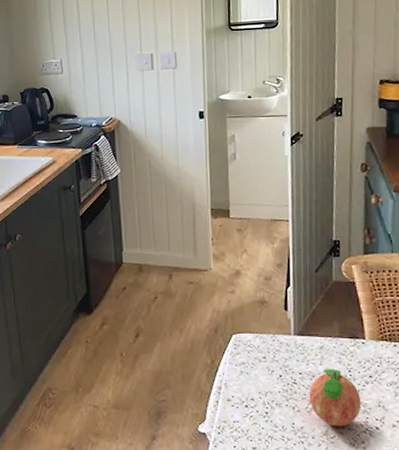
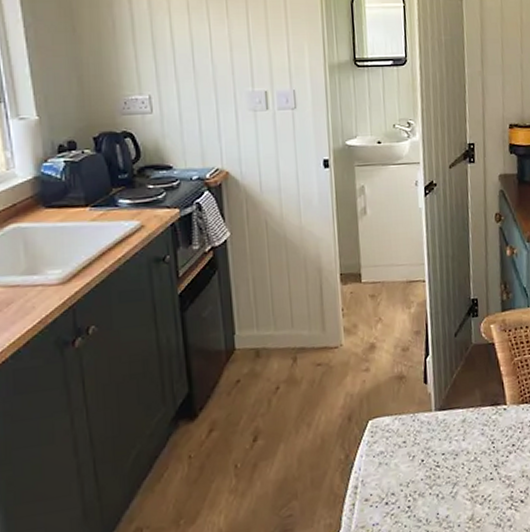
fruit: present [309,368,362,427] -> none [452,442,506,508]

